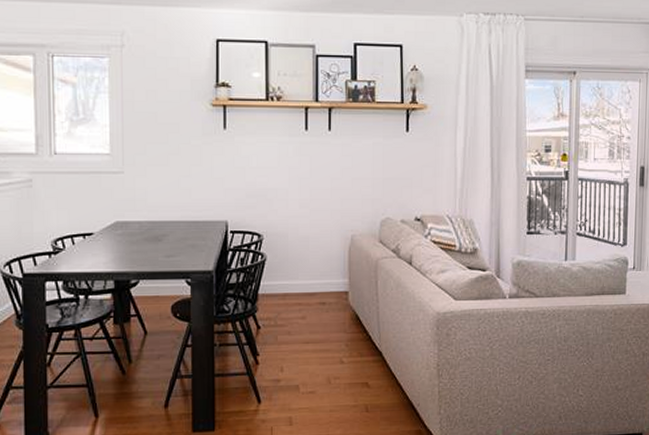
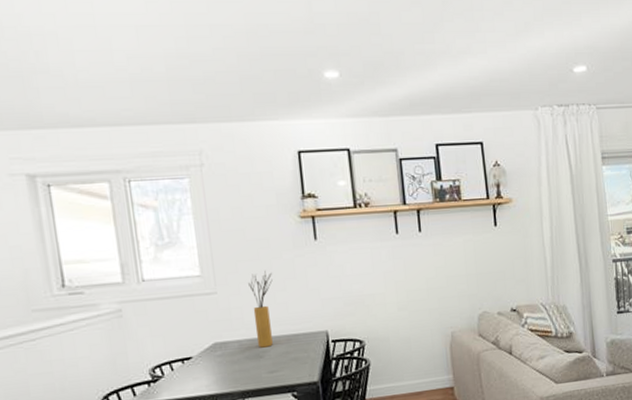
vase: none [155,154,179,231] -> present [248,270,273,348]

